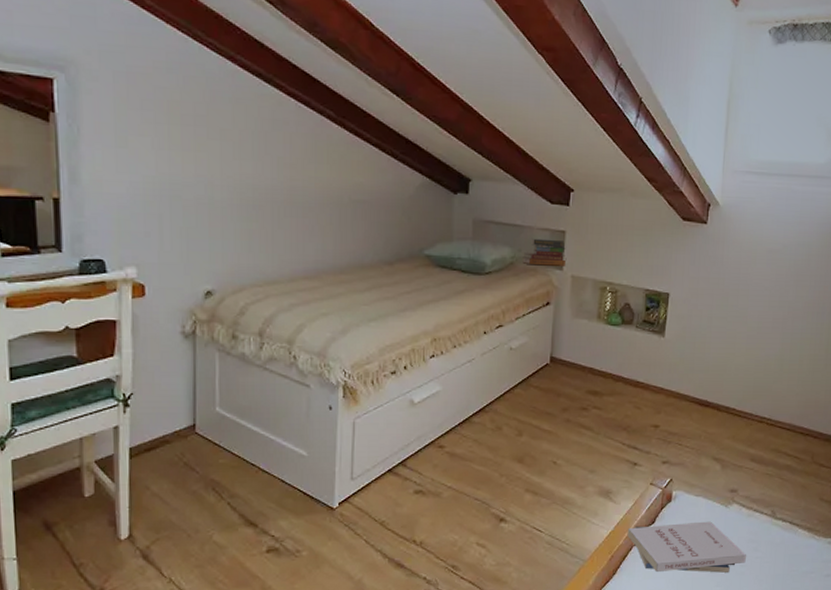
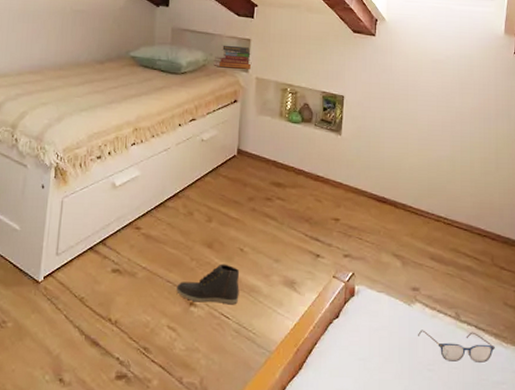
sneaker: none [485,478,553,518] -> present [176,263,240,305]
books: present [627,521,746,573] -> none [312,319,433,376]
glasses: none [733,527,807,556] -> present [418,330,495,363]

